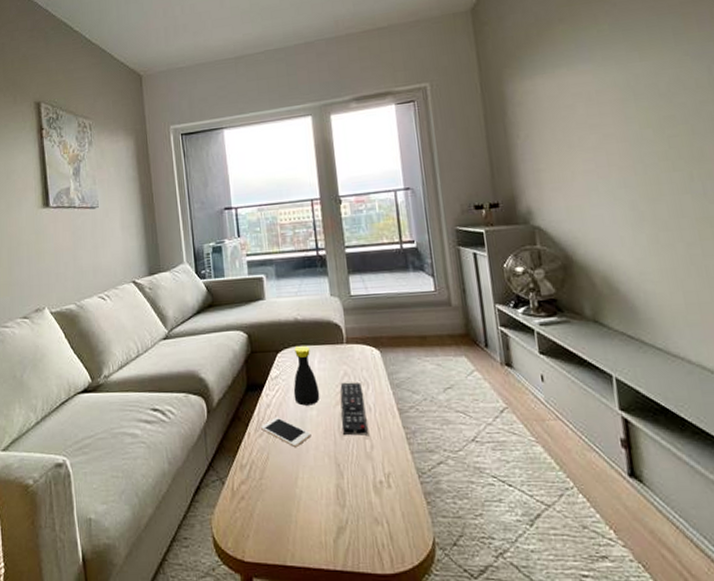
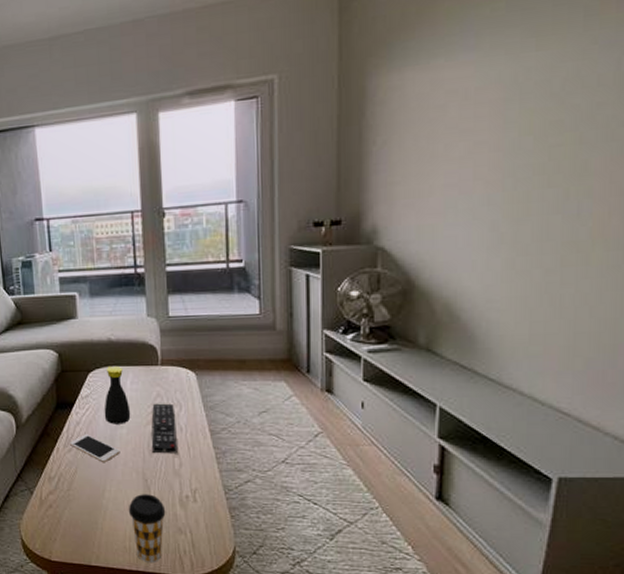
coffee cup: none [322,480,361,559] -> present [128,494,166,562]

